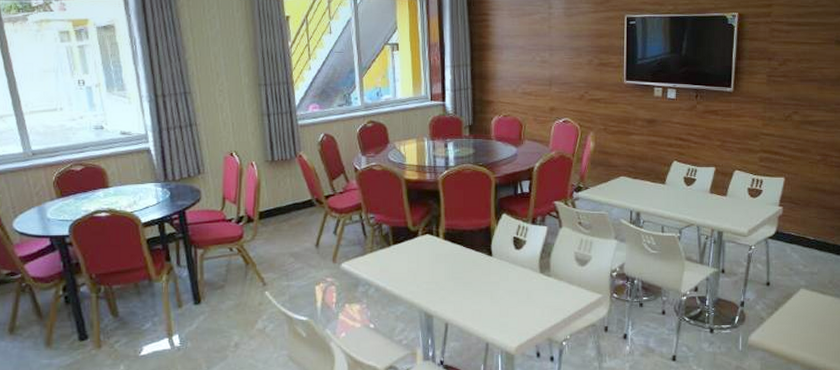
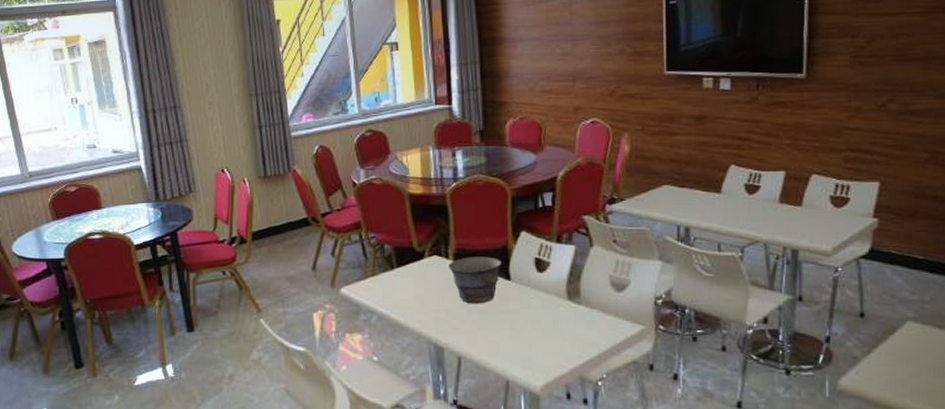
bowl: none [439,235,485,277] -> present [448,256,502,304]

